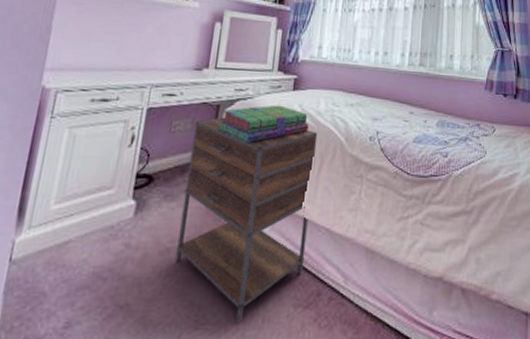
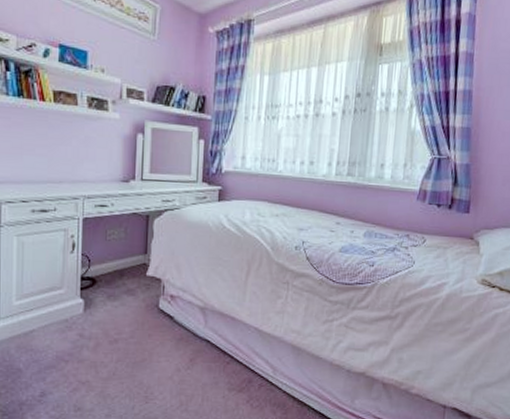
nightstand: present [175,117,318,325] -> none [123,226,244,402]
stack of books: present [218,105,309,144] -> none [149,215,235,252]

